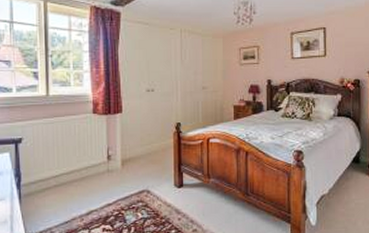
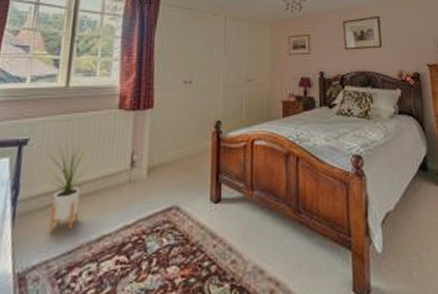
house plant: none [38,142,76,208] -> present [47,144,91,232]

